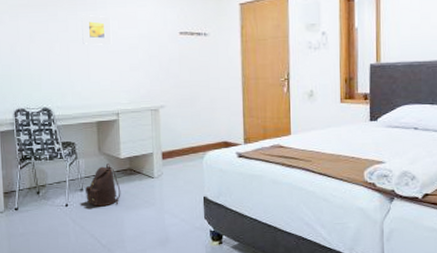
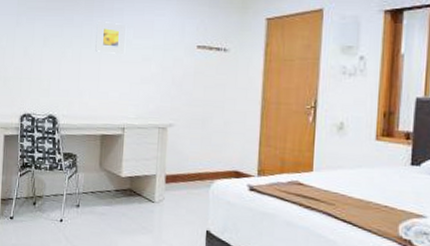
backpack: present [85,164,121,207] -> none [81,181,118,227]

